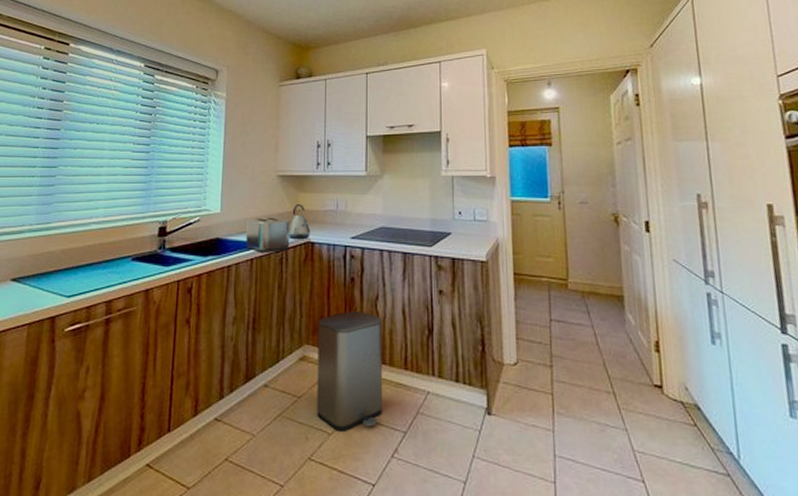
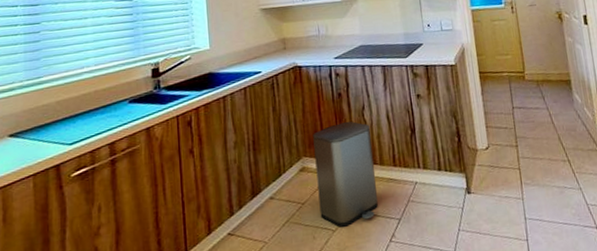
toaster: present [245,217,290,254] -> none [235,46,279,82]
kettle: present [288,203,311,240] -> none [275,32,297,66]

